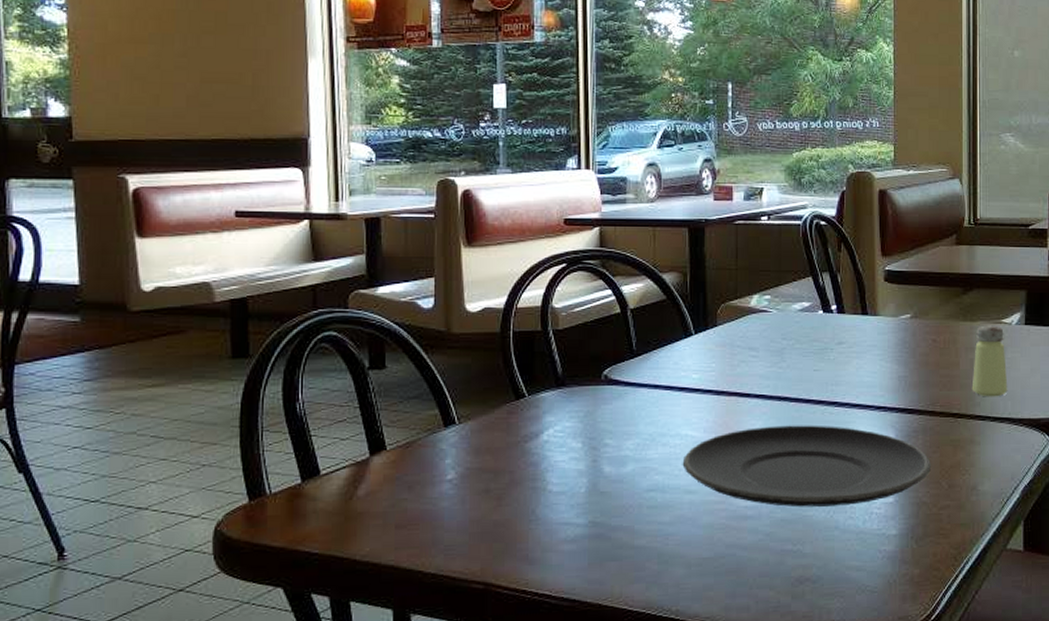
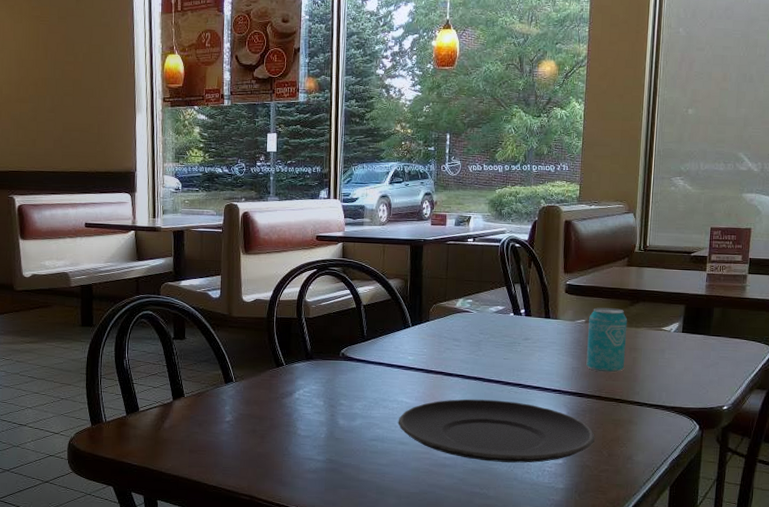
beverage can: none [915,298,961,381] -> present [586,307,628,373]
saltshaker: present [971,325,1008,397] -> none [633,331,664,389]

